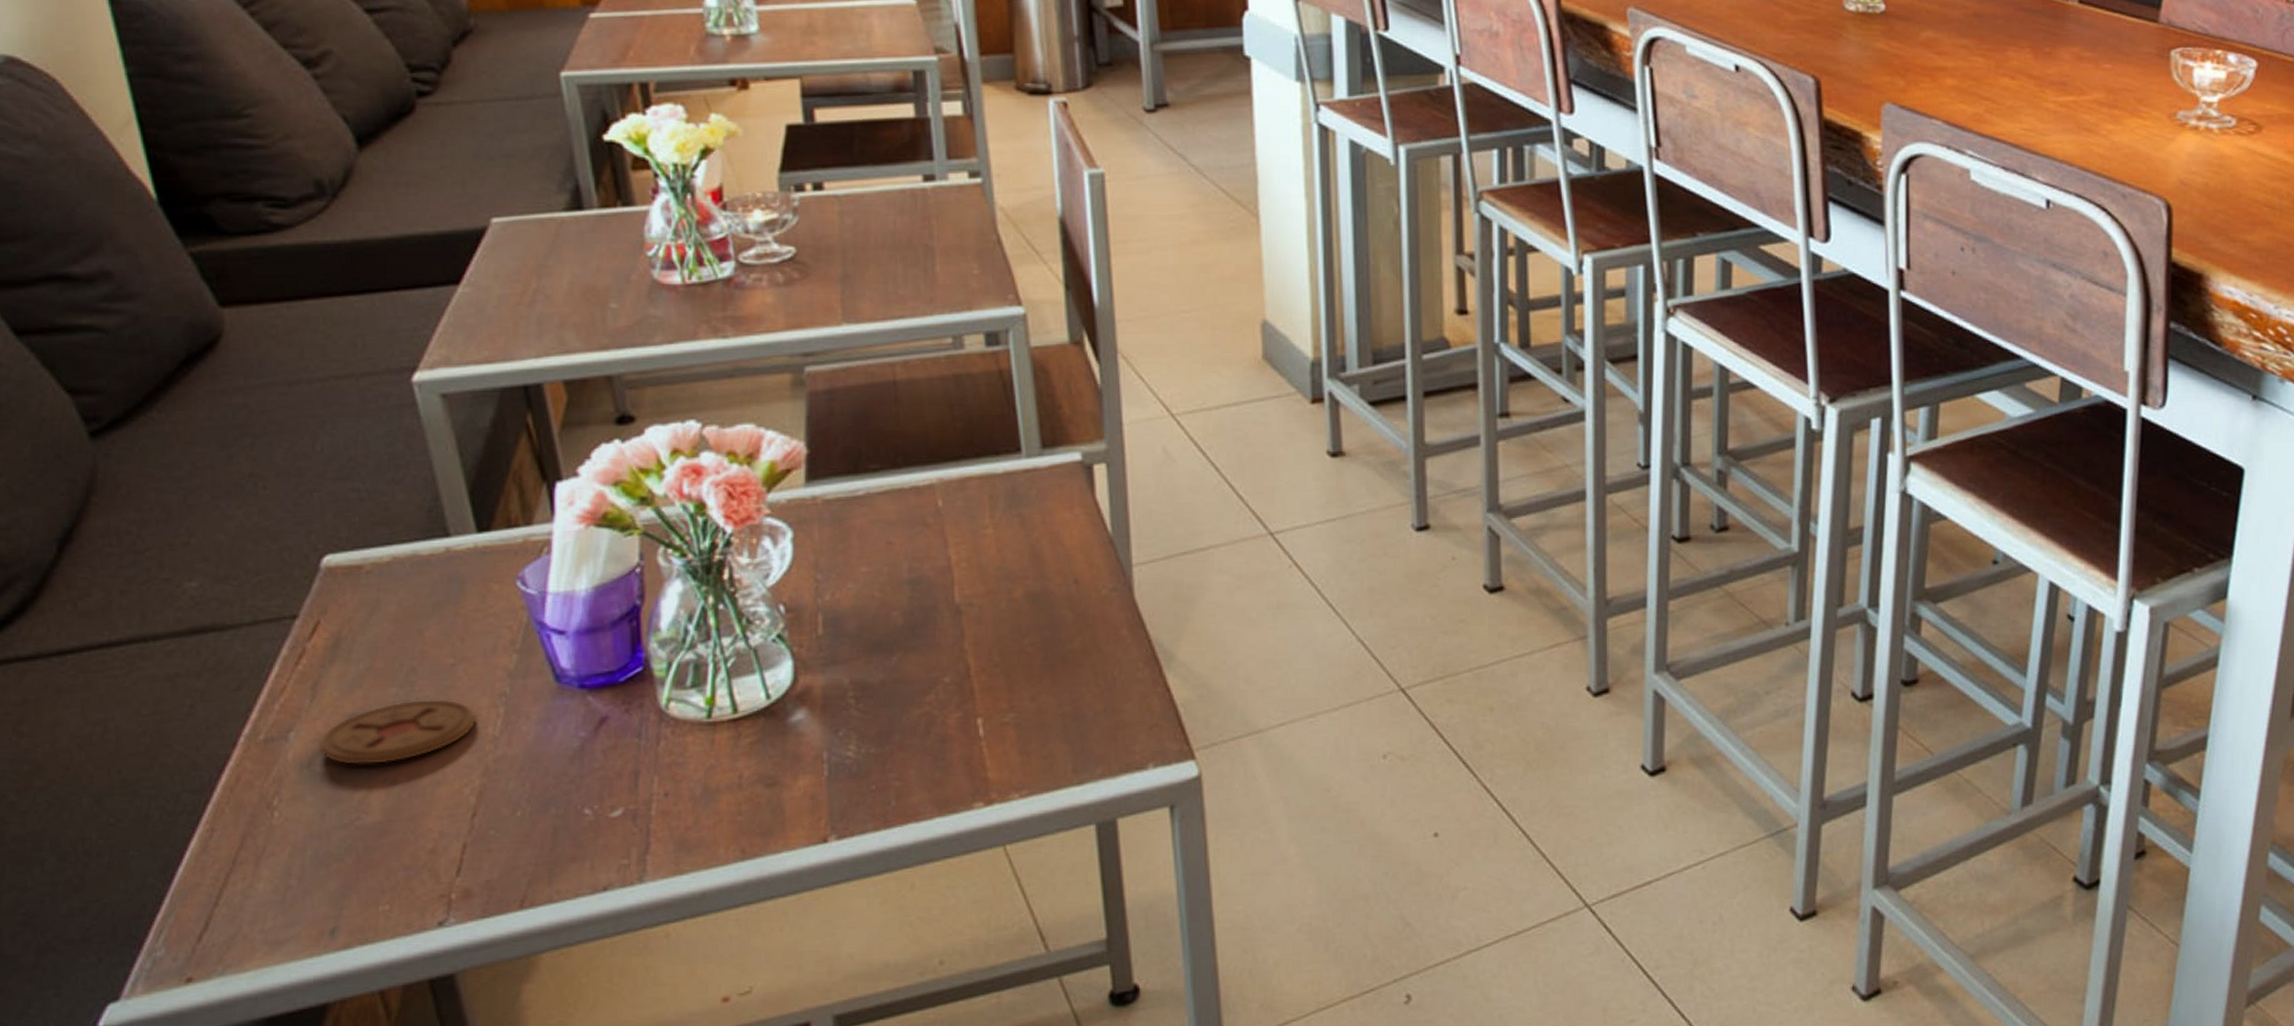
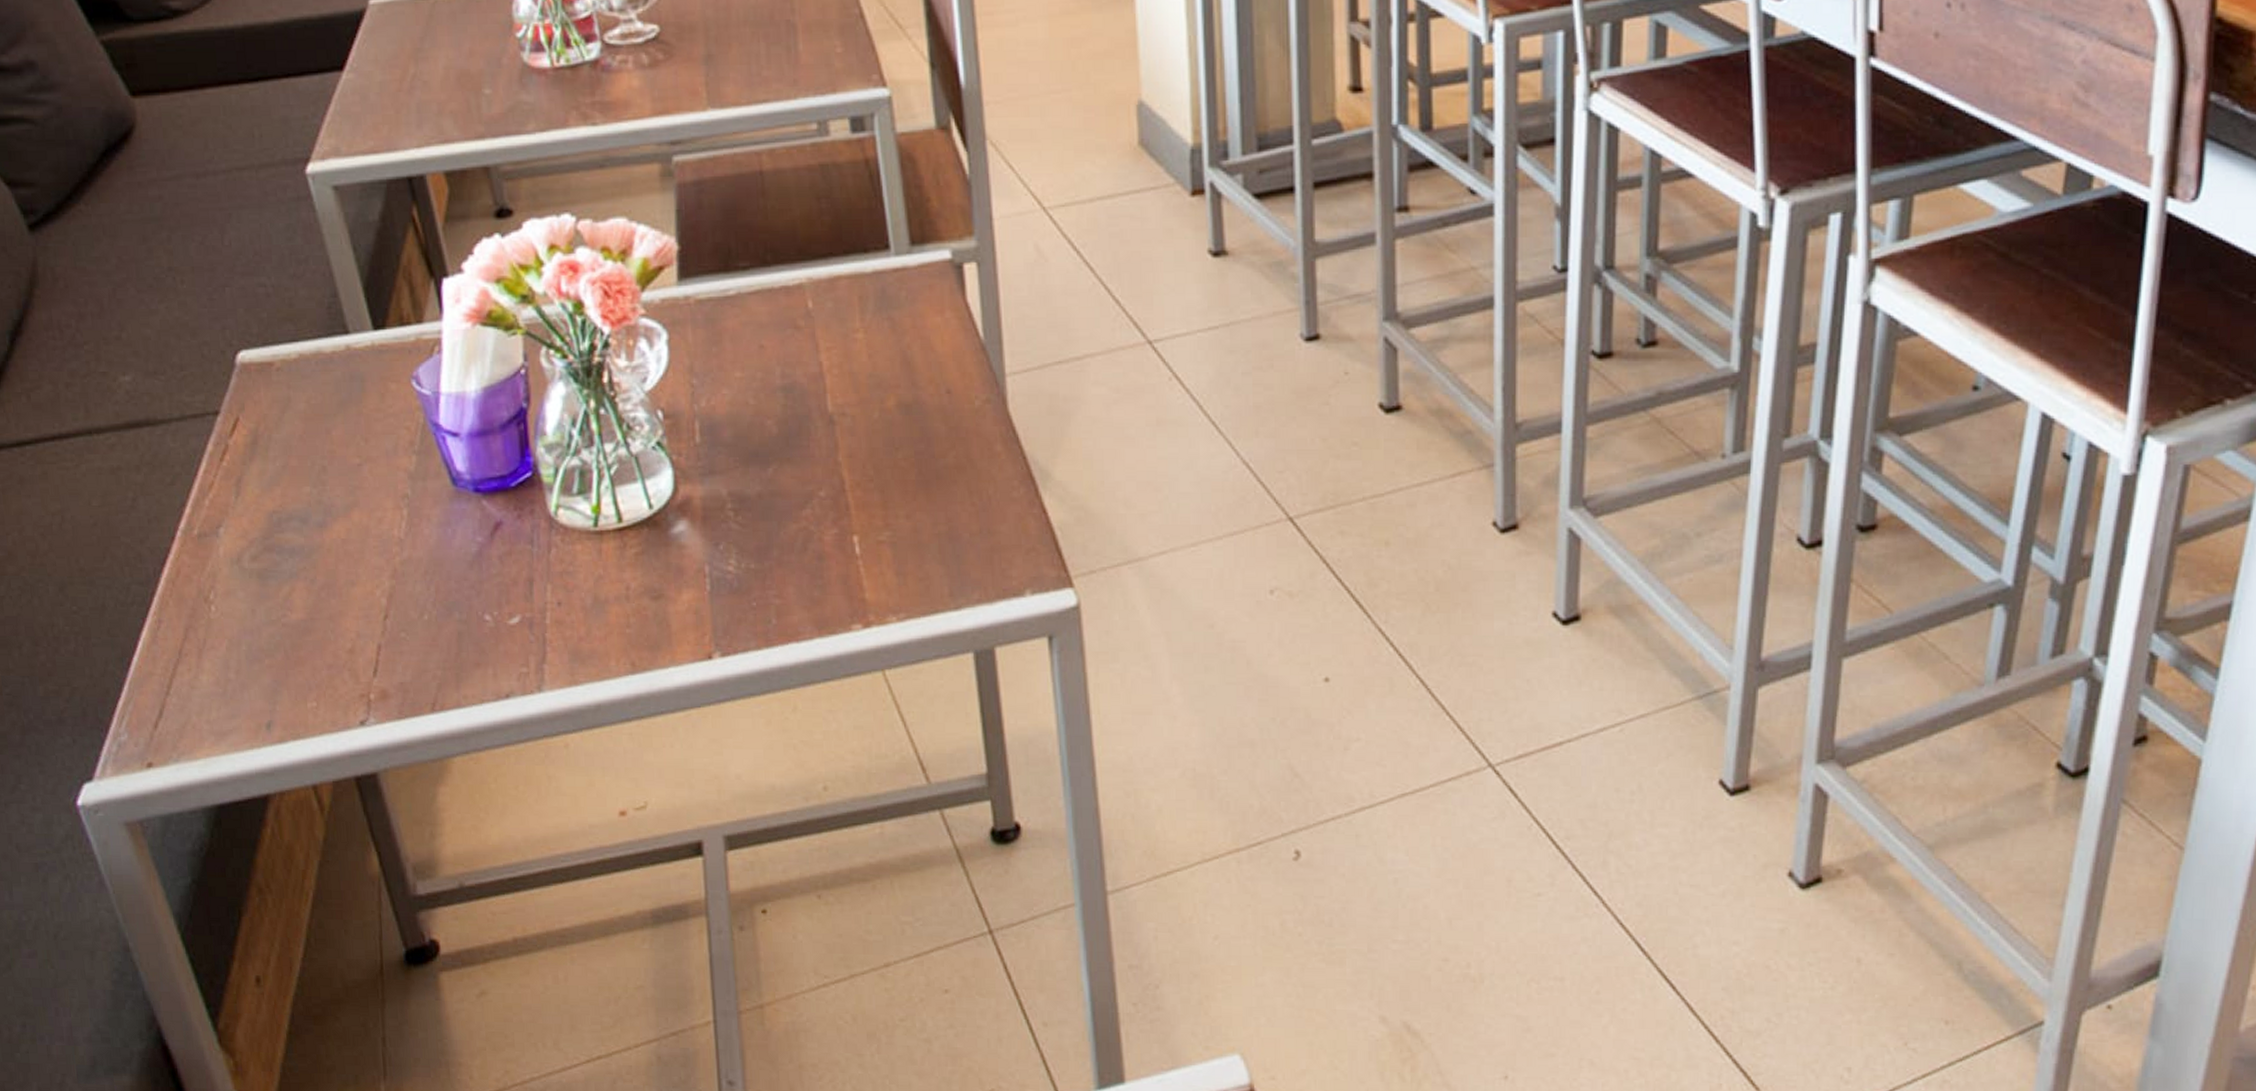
coaster: present [318,698,477,766] -> none [244,498,383,564]

